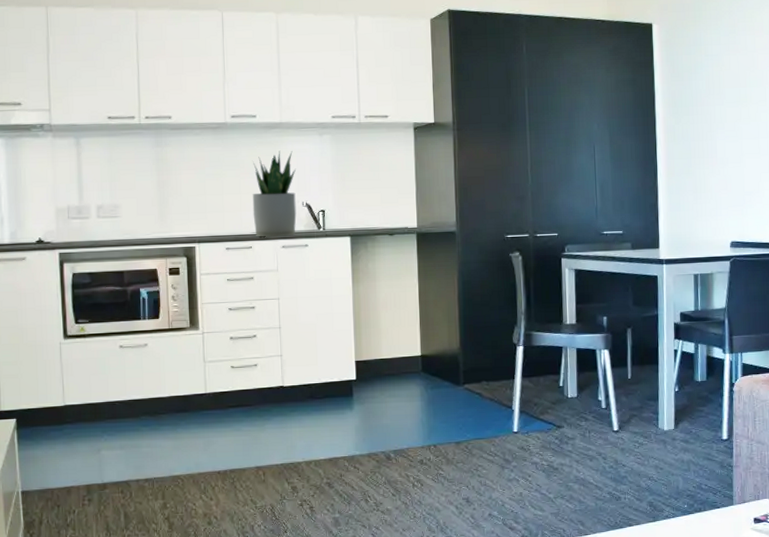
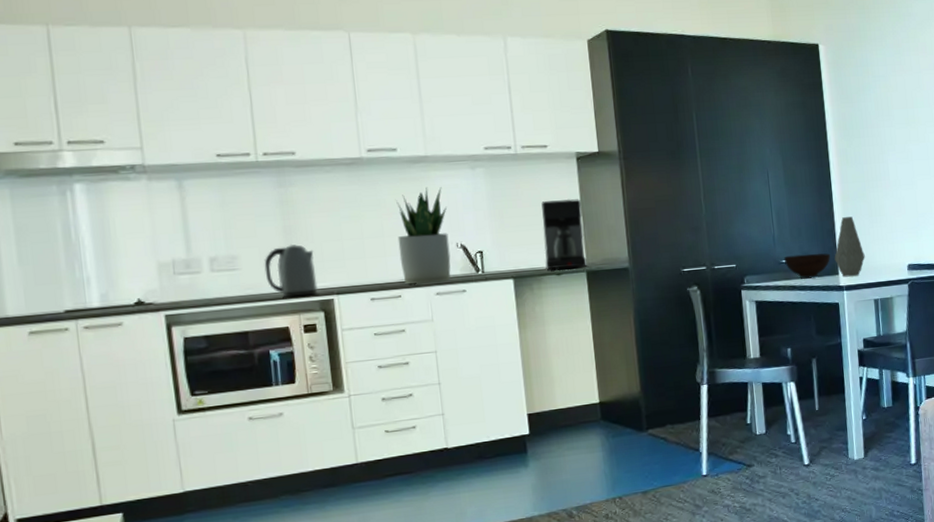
kettle: none [140,196,183,244] -> present [264,244,318,298]
coffee maker: none [379,165,418,231] -> present [541,198,588,270]
bowl: none [605,226,652,250] -> present [783,253,831,278]
vase: none [656,192,687,251] -> present [834,216,865,277]

